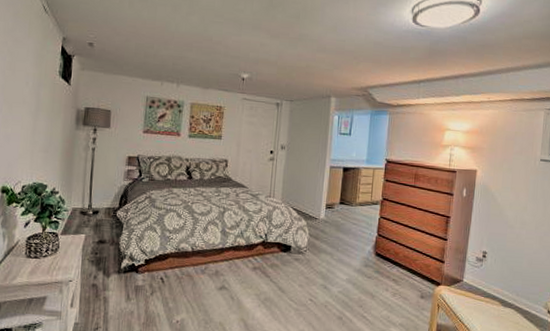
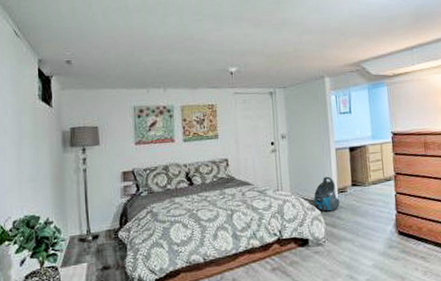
vacuum cleaner: none [301,191,326,224] -> present [313,176,340,212]

